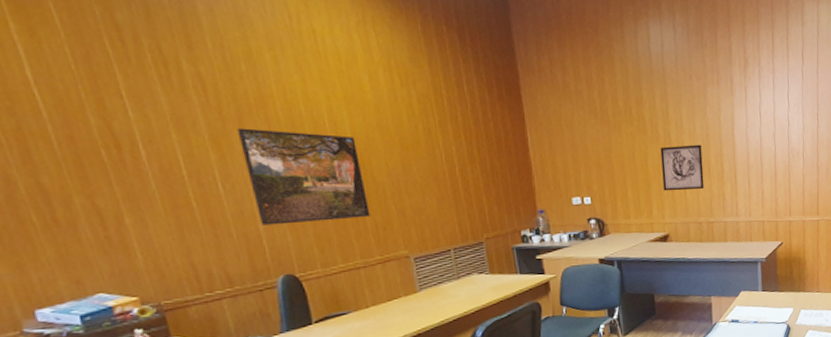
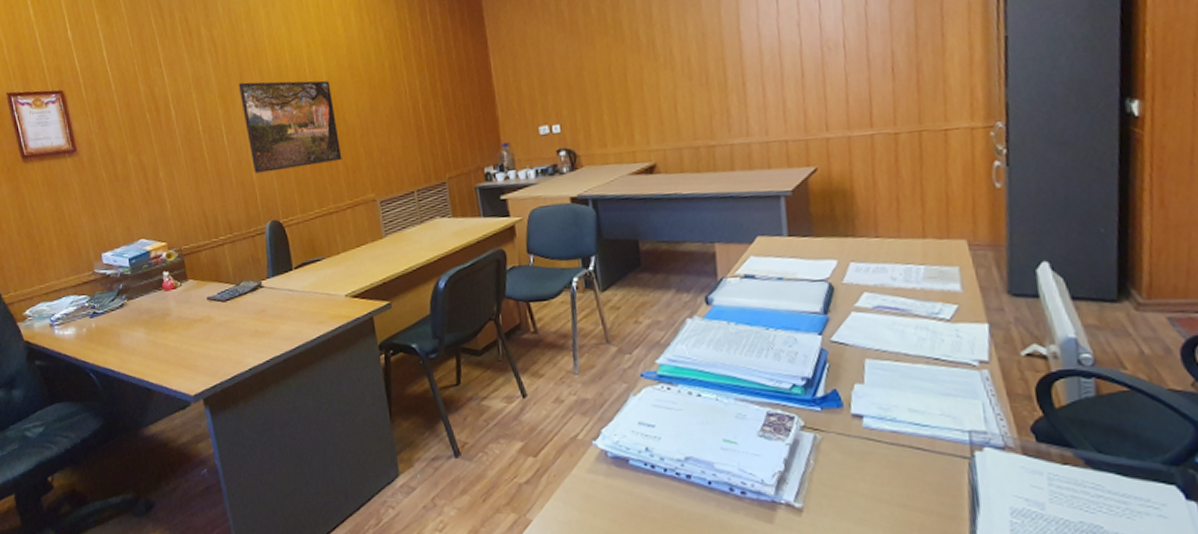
wall art: present [660,144,705,191] -> none [642,48,702,111]

